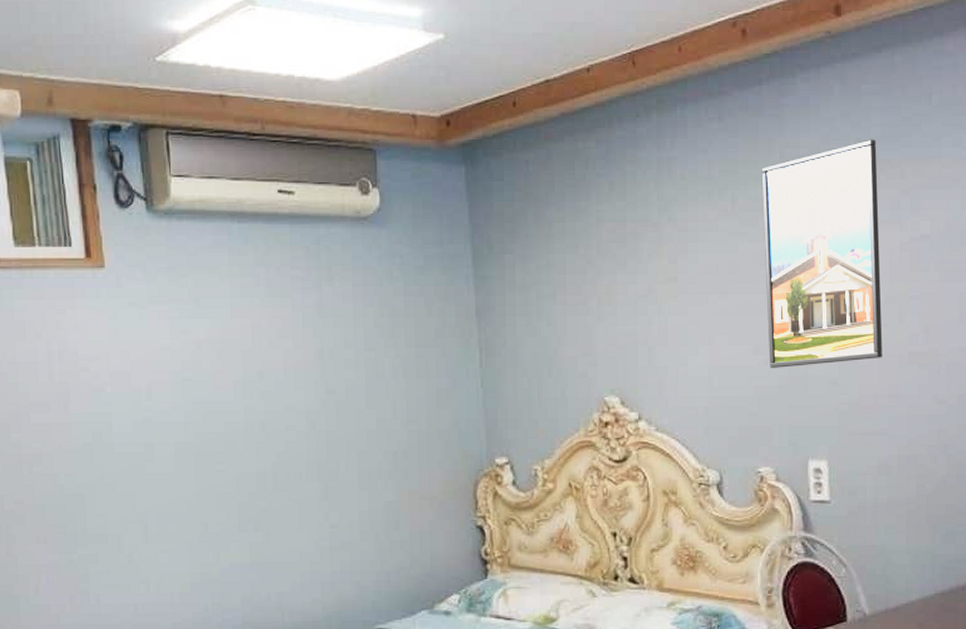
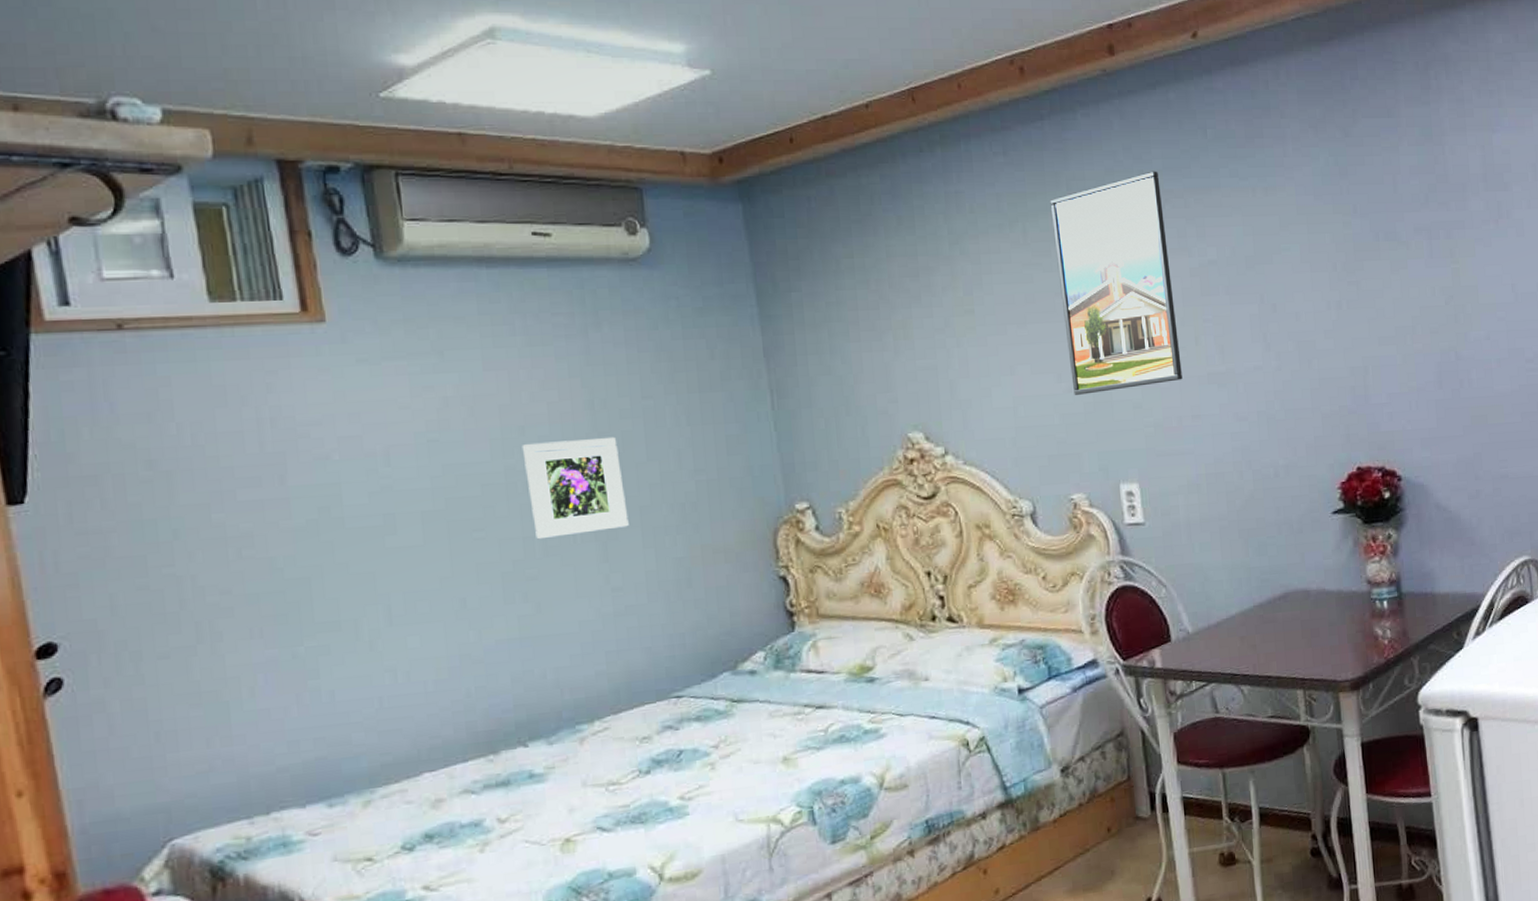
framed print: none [260,385,347,475] -> present [522,436,629,540]

